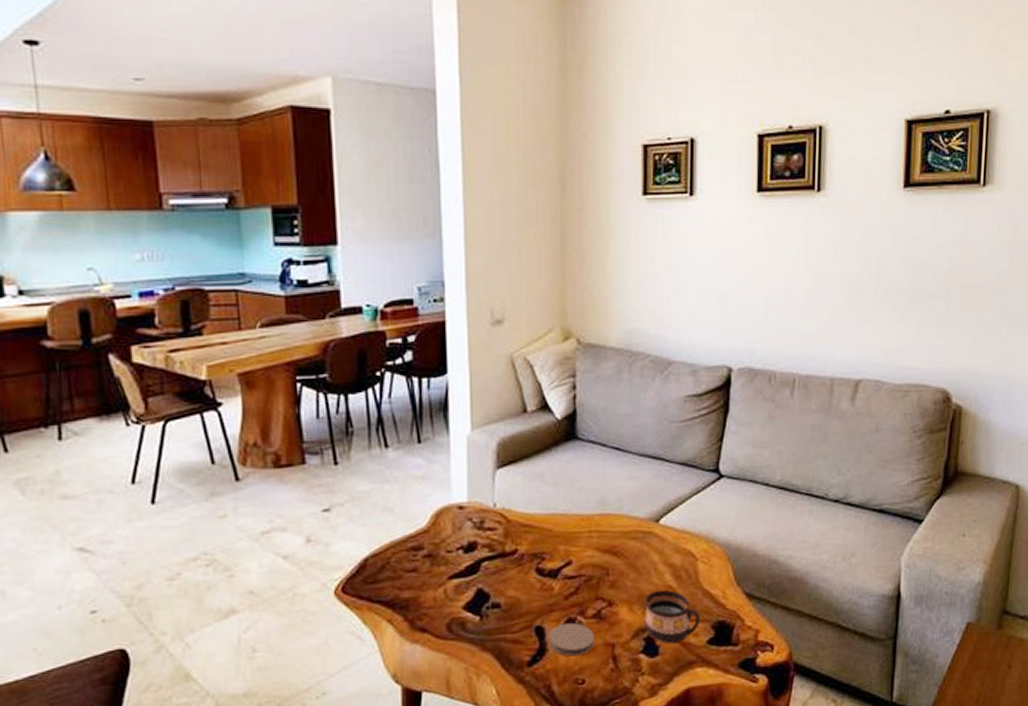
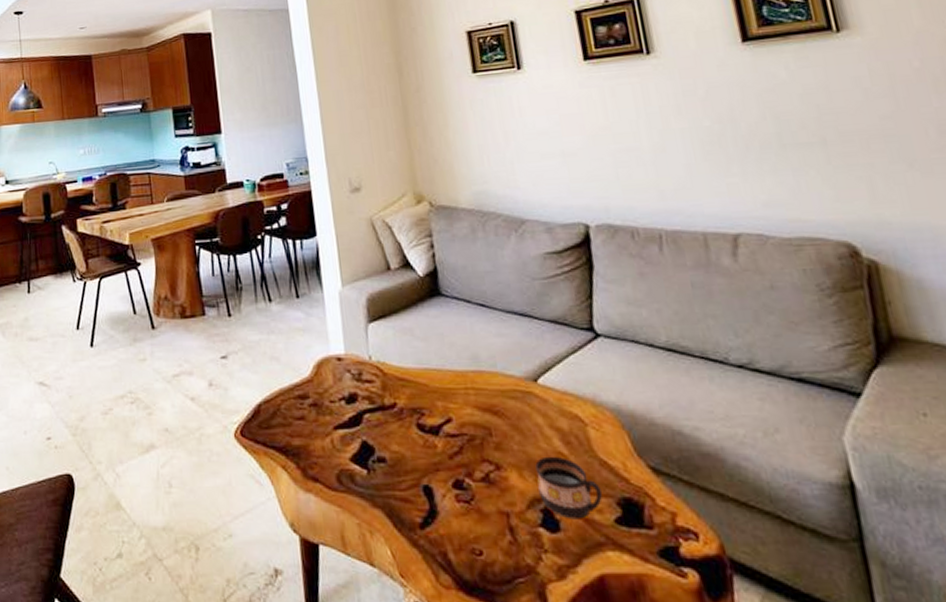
coaster: present [548,622,595,657] -> none [438,484,488,523]

